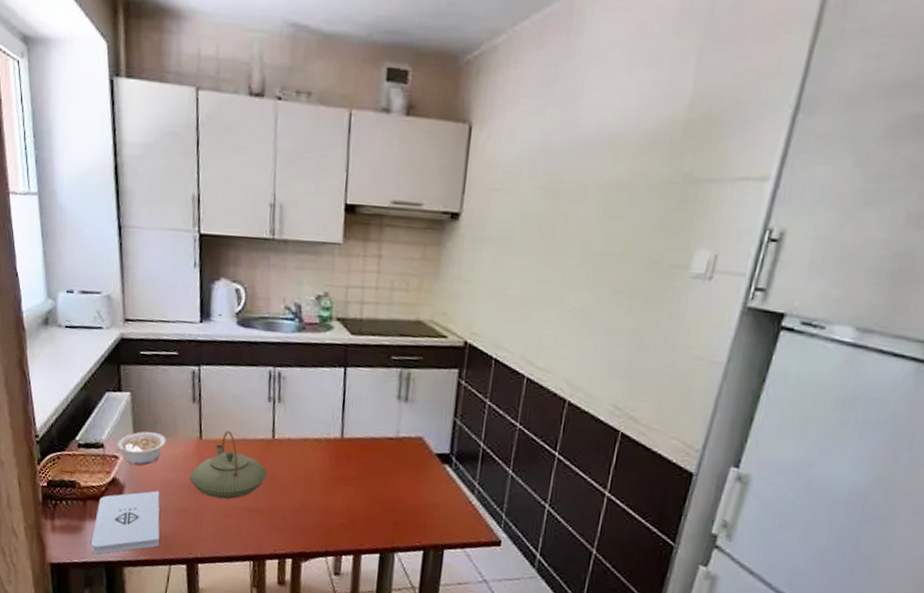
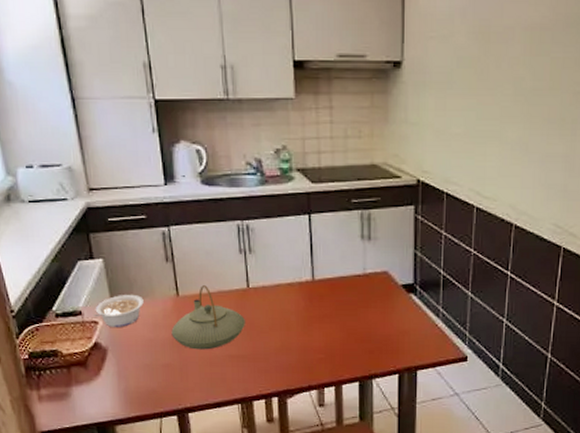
notepad: present [91,491,160,555] -> none [80,350,148,417]

